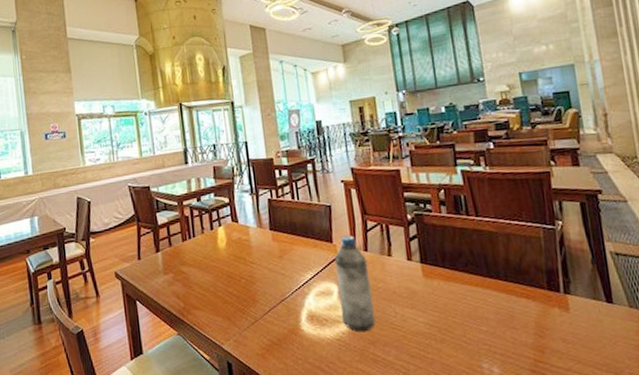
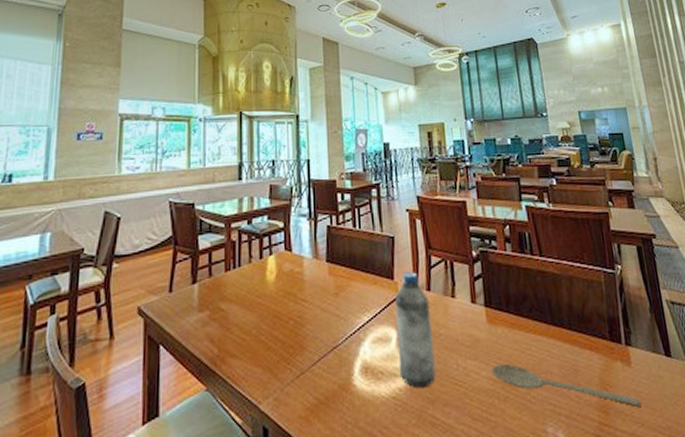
wooden spoon: none [428,311,578,346] -> present [491,363,641,406]

